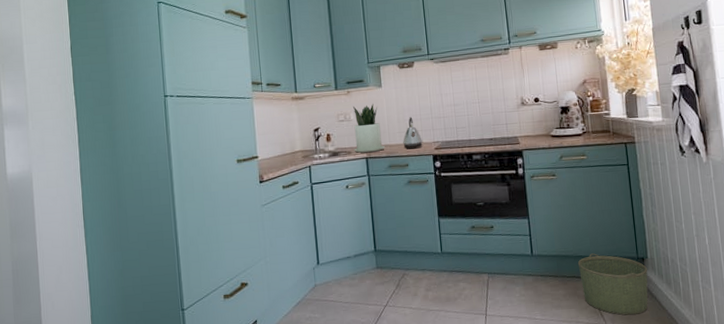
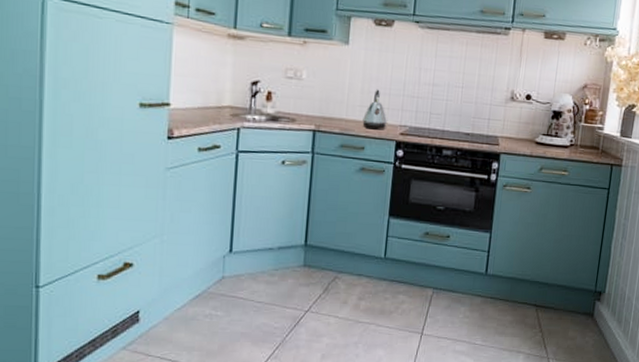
planter: present [353,104,385,153] -> none [299,61,340,126]
basket: present [577,253,648,315] -> none [531,280,603,350]

